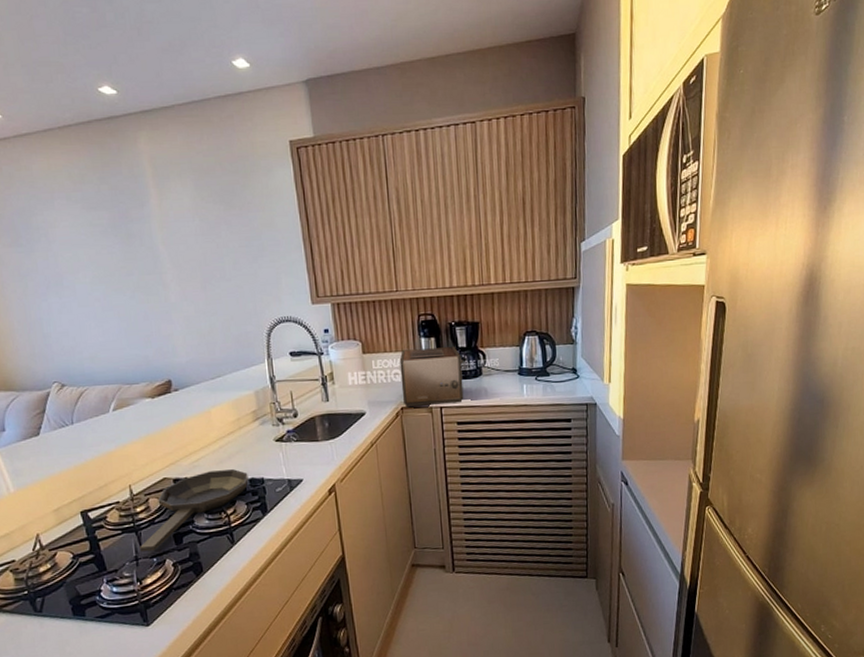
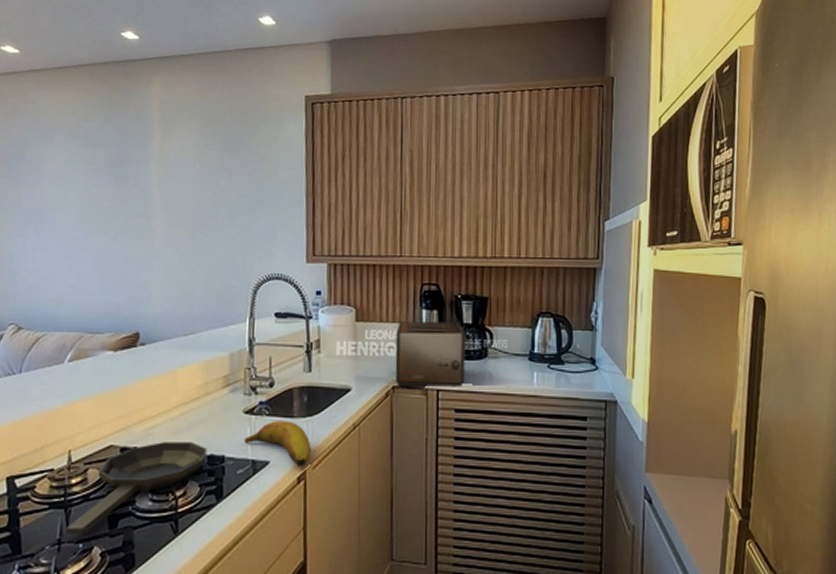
fruit: none [279,444,338,482] -> present [244,421,313,468]

